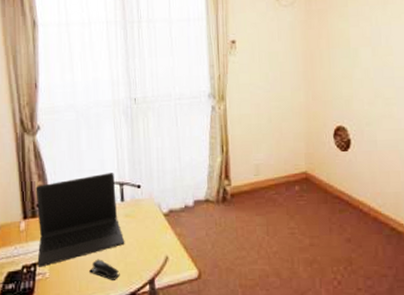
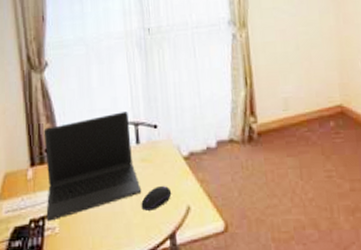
stapler: present [89,259,120,280] -> none [103,210,137,235]
computer mouse: none [124,238,152,260] -> present [141,185,172,211]

